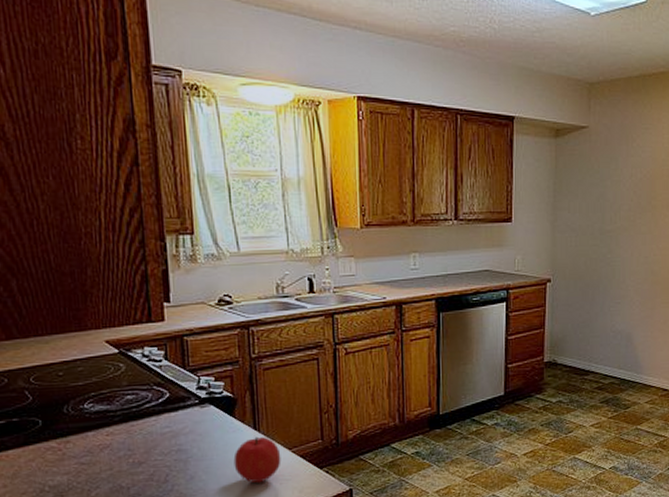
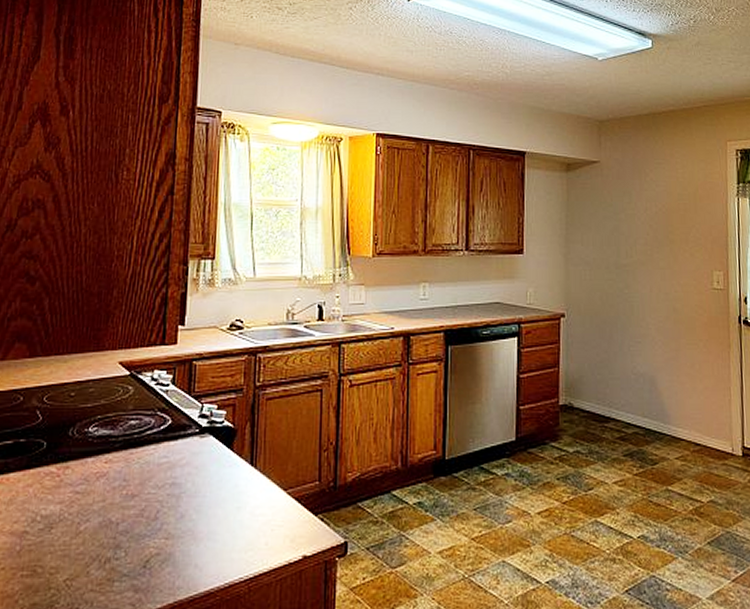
fruit: present [233,436,281,484] -> none [226,473,276,528]

